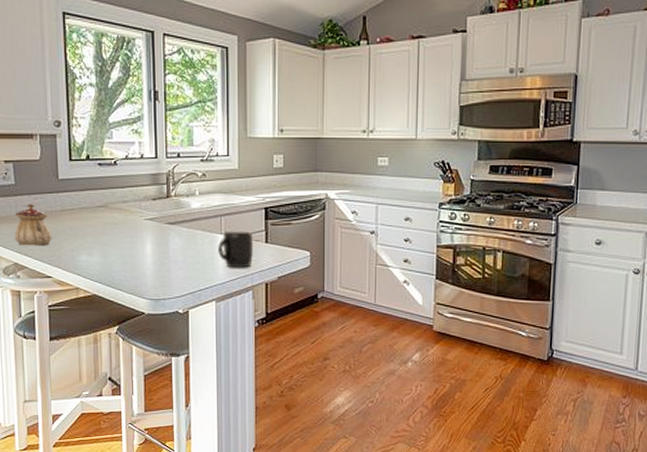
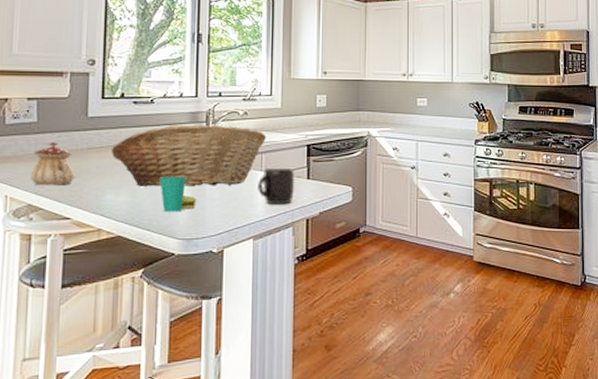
fruit basket: none [82,186,225,249] -> present [112,124,267,187]
cup: none [127,239,162,274] -> present [159,177,197,213]

